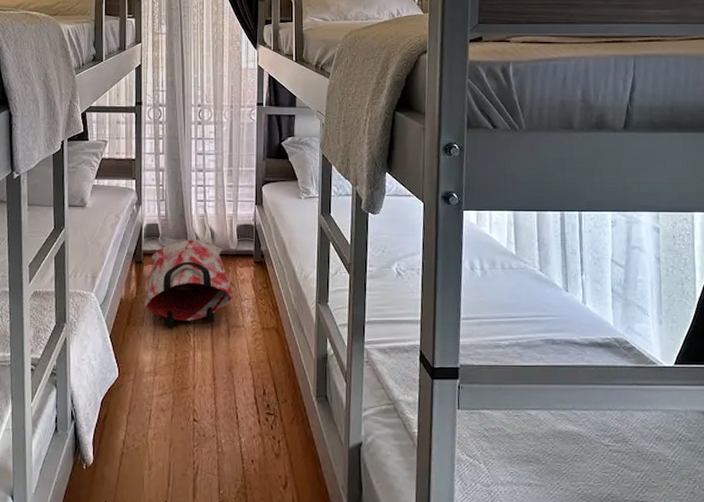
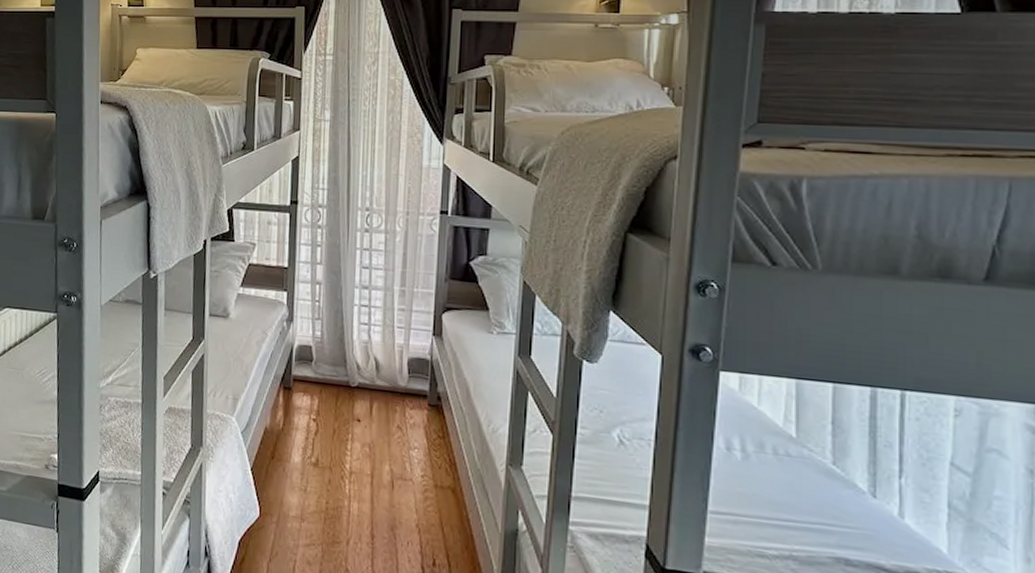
bag: present [144,240,233,327] -> none [292,368,400,471]

